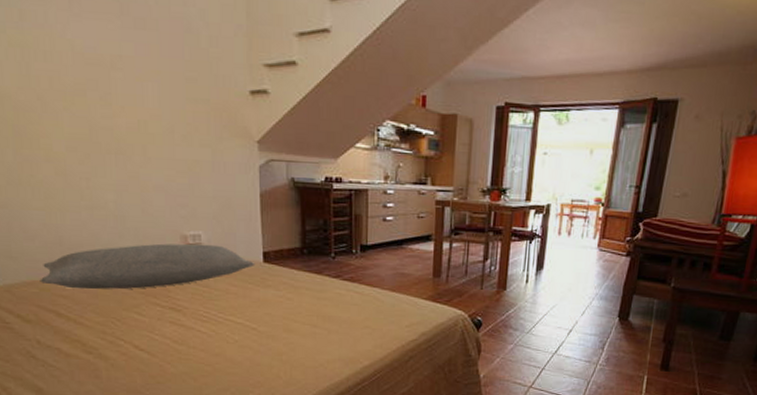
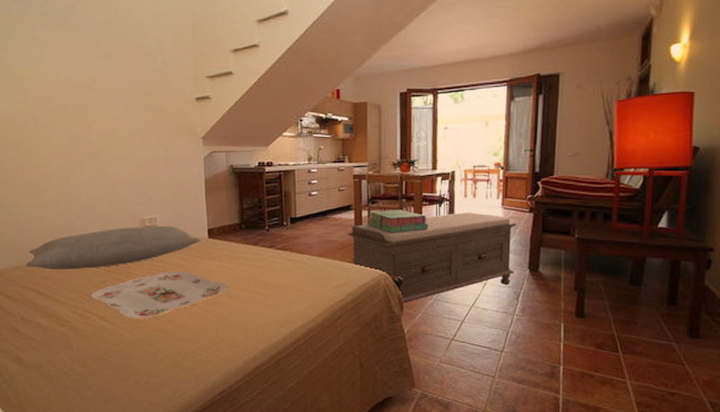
serving tray: none [121,297,286,350] -> present [90,270,228,319]
bench: none [426,251,610,347] -> present [348,211,516,304]
stack of books: none [449,243,516,270] -> present [368,210,429,234]

